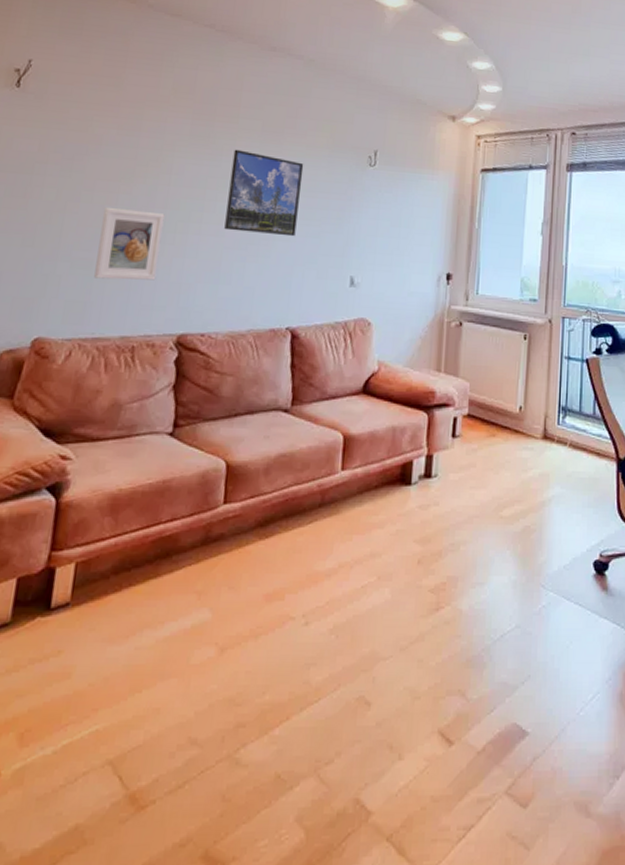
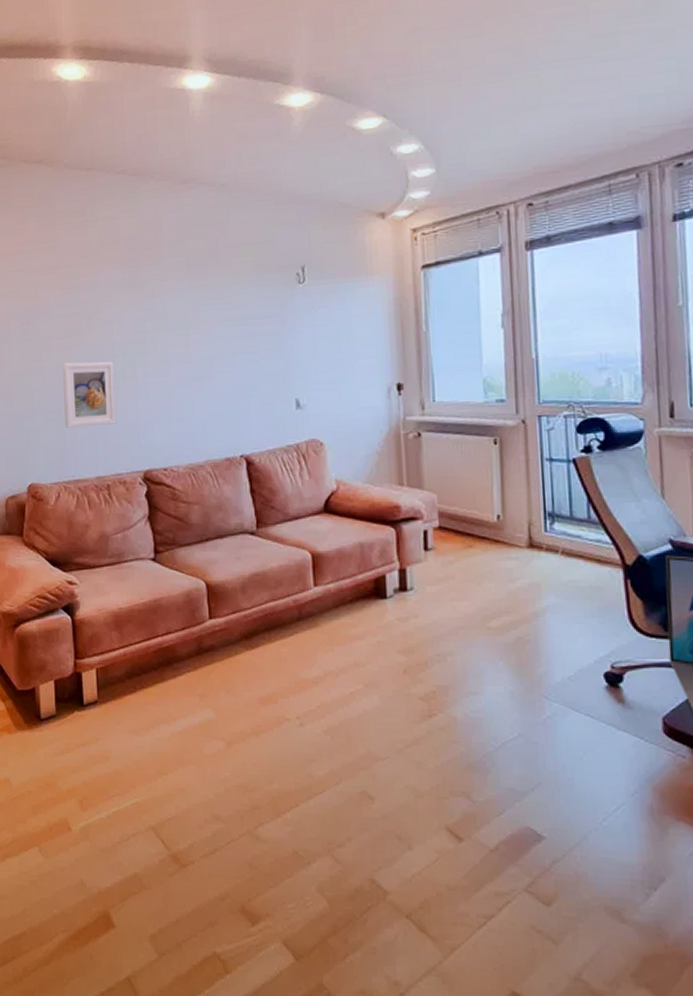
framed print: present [224,149,304,237] -> none [164,289,235,369]

